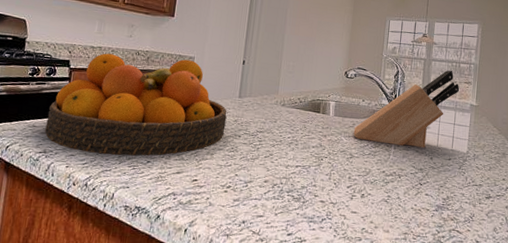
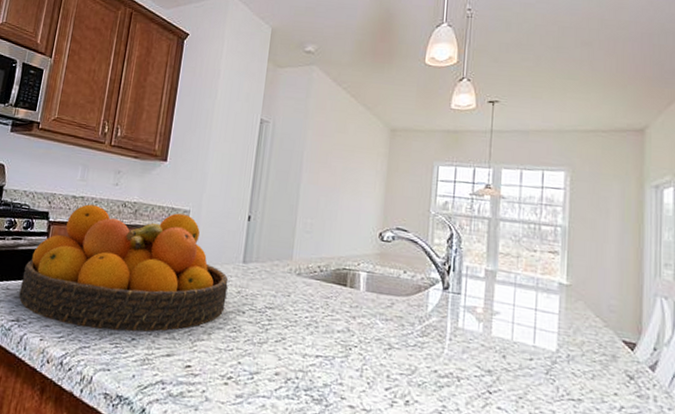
knife block: present [353,70,459,148] -> none [392,234,541,341]

